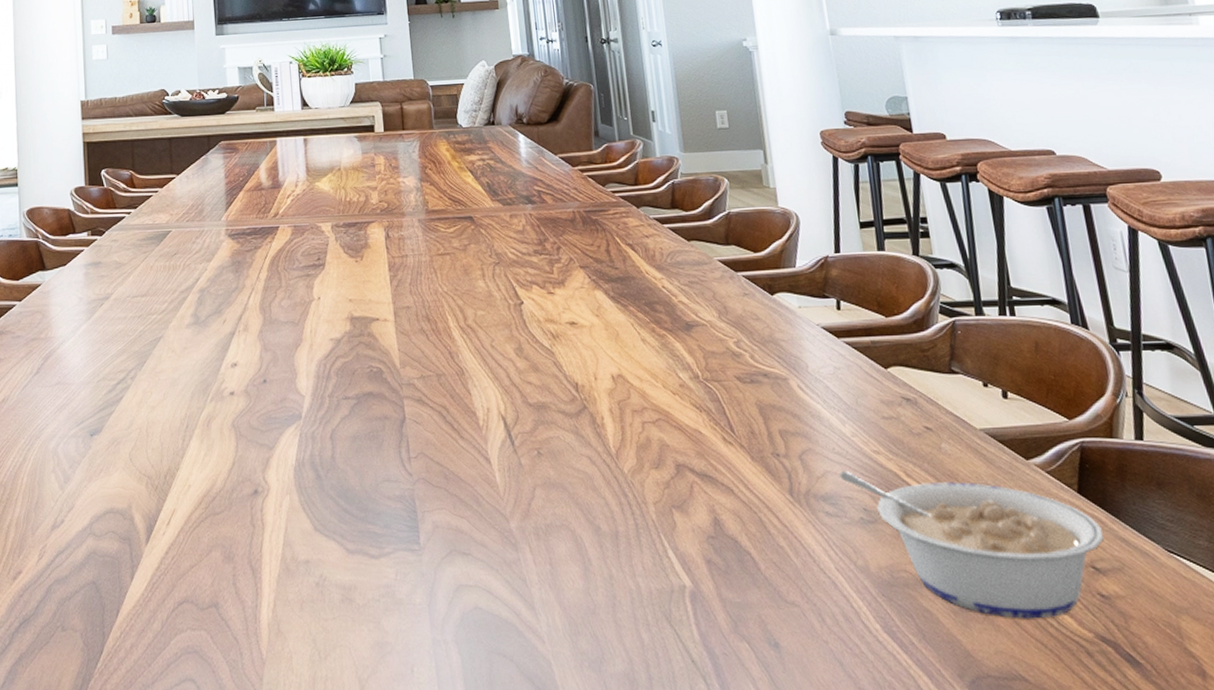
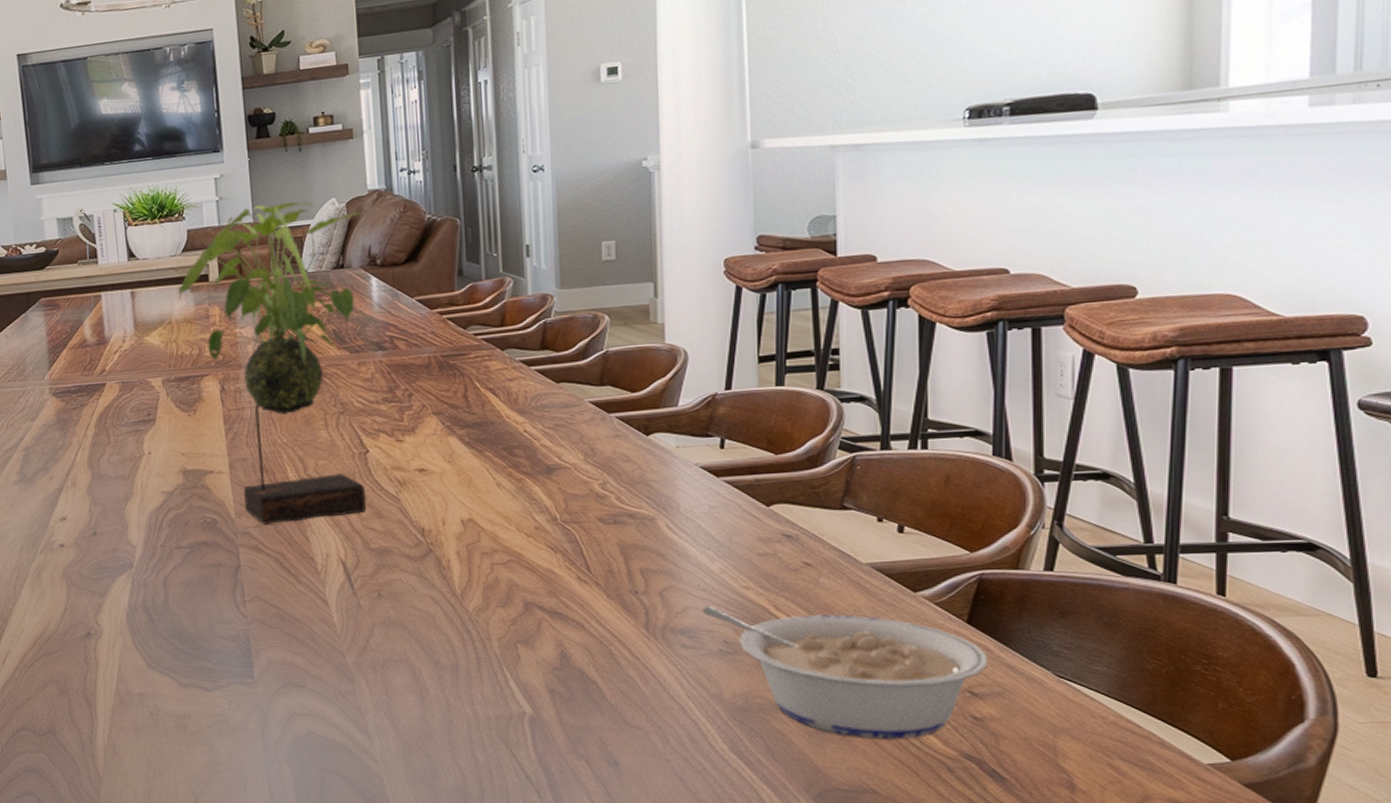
plant: none [347,62,523,376] -> present [178,201,366,525]

